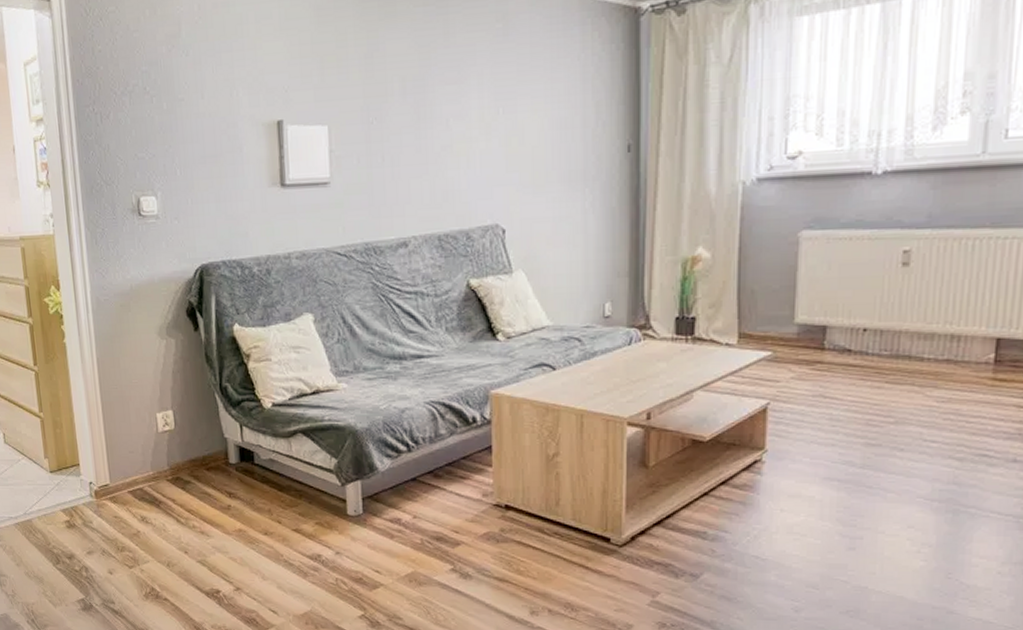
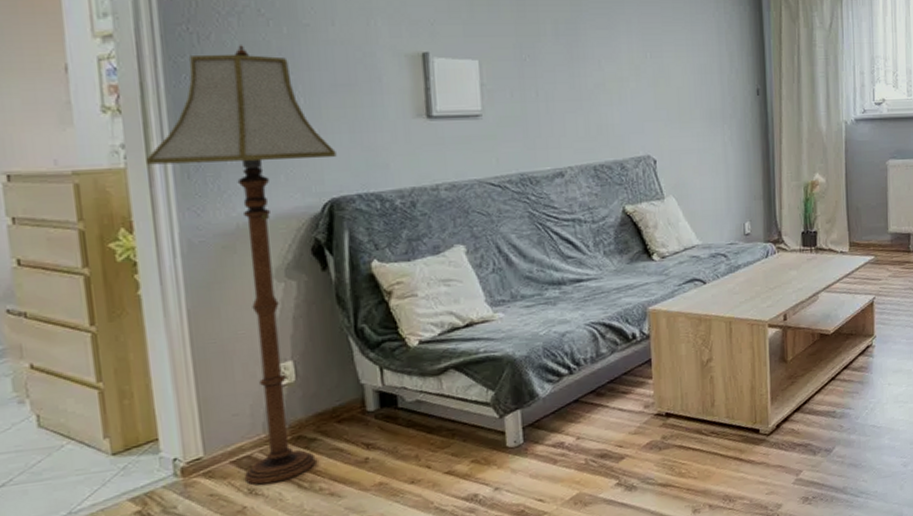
floor lamp: none [67,122,206,515] -> present [146,45,337,485]

